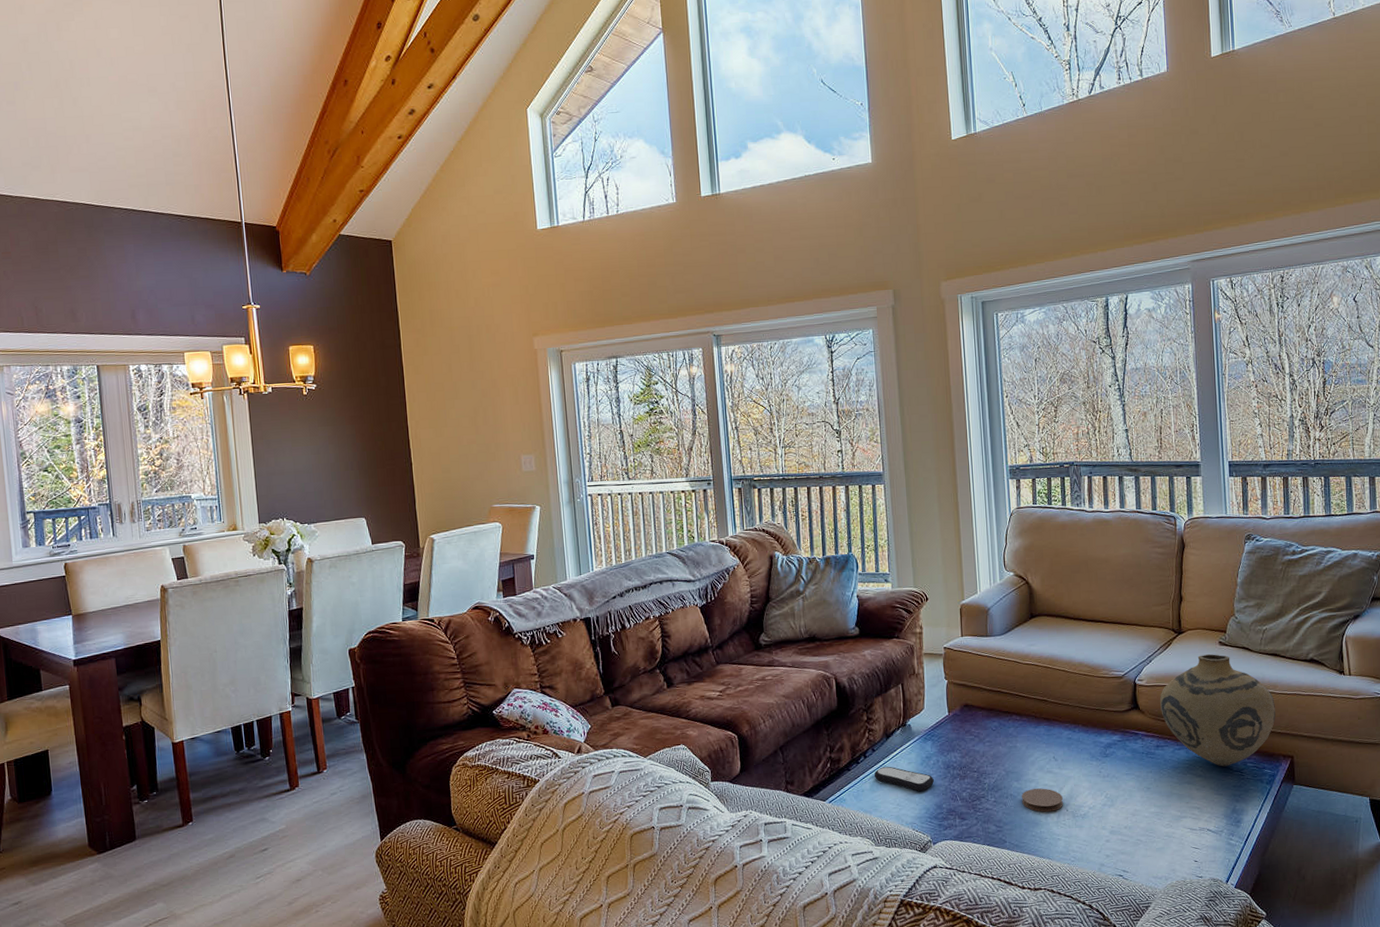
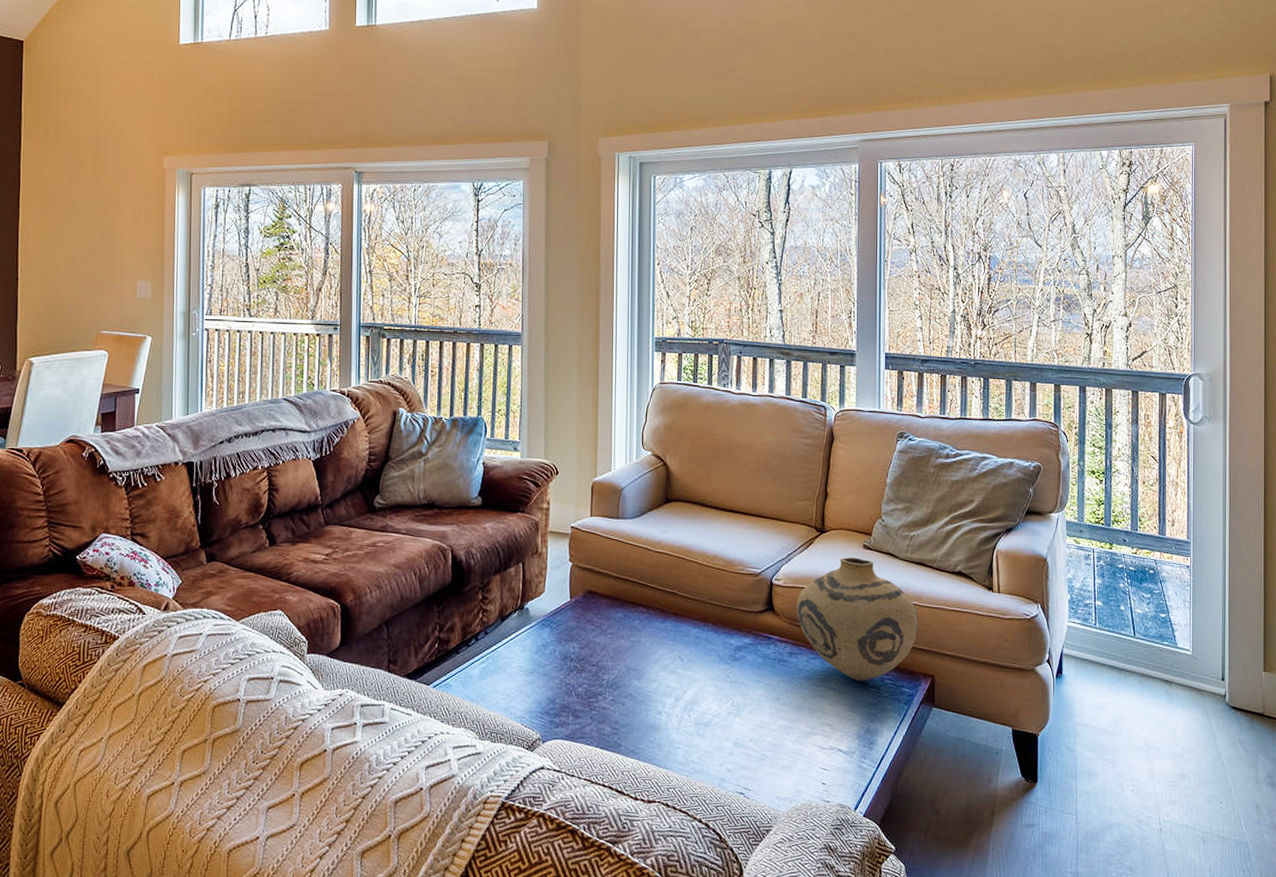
remote control: present [874,766,935,791] -> none [484,652,550,682]
coaster: present [1022,788,1064,812] -> none [642,690,687,716]

